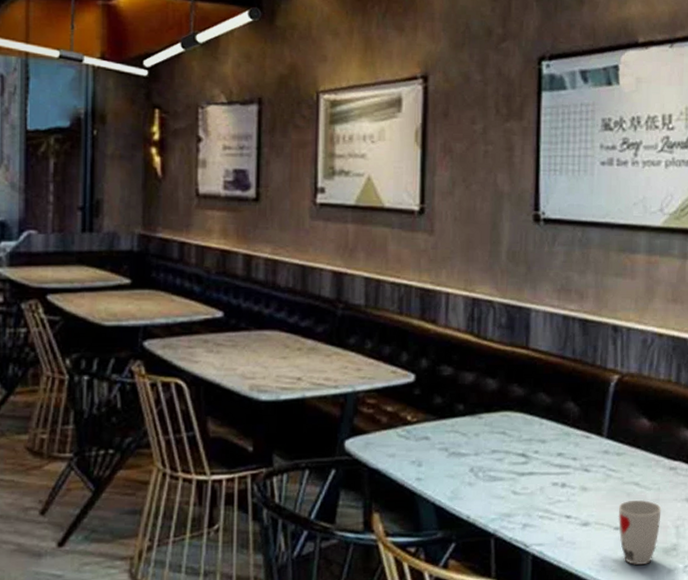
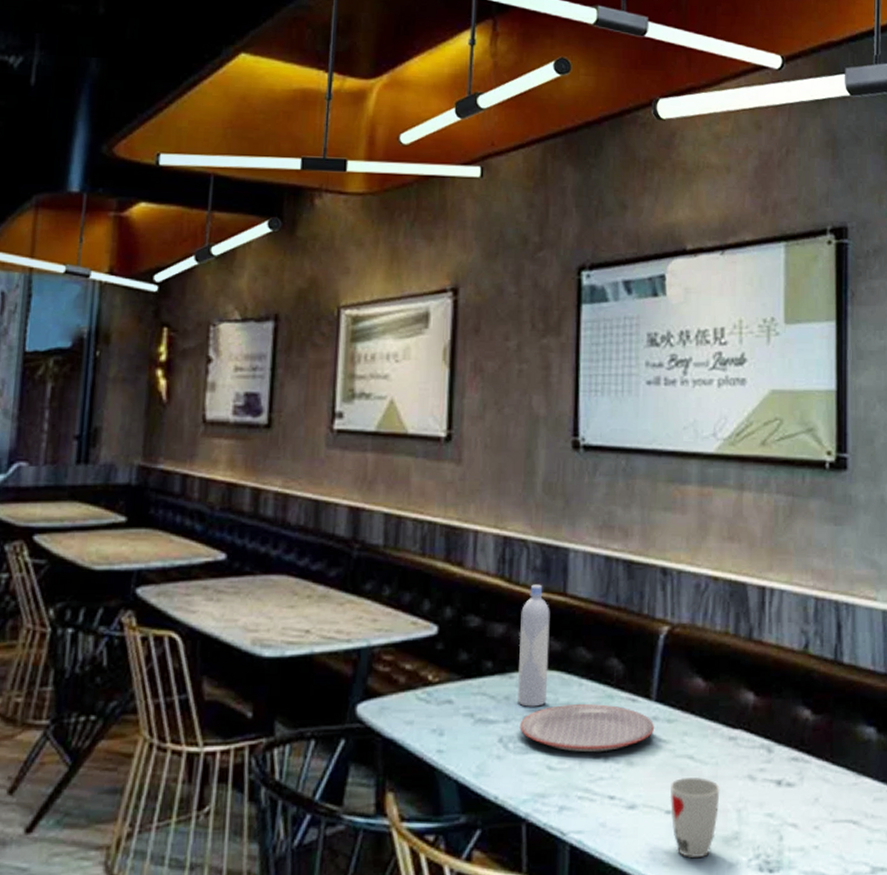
bottle: none [486,339,514,443] -> present [518,584,550,707]
plate: none [488,440,606,480] -> present [519,704,655,753]

